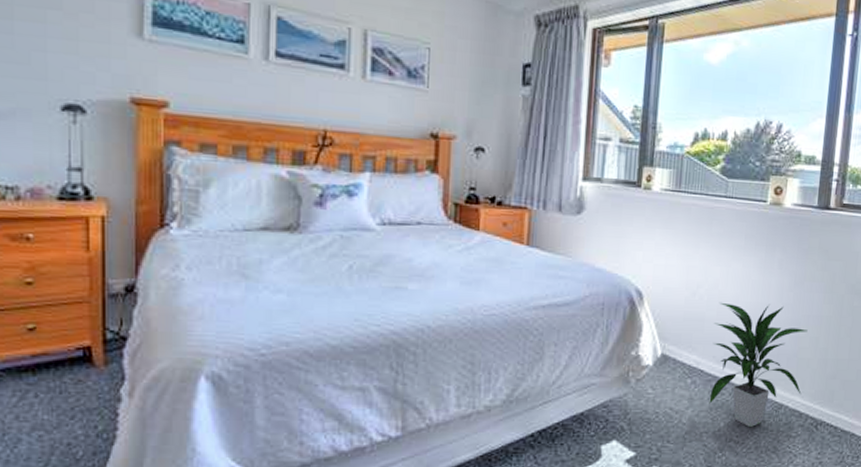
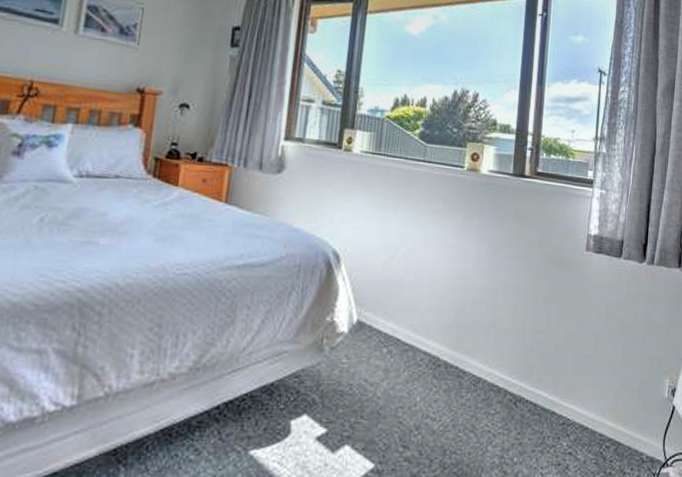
indoor plant: present [709,302,808,427] -> none [405,267,505,402]

